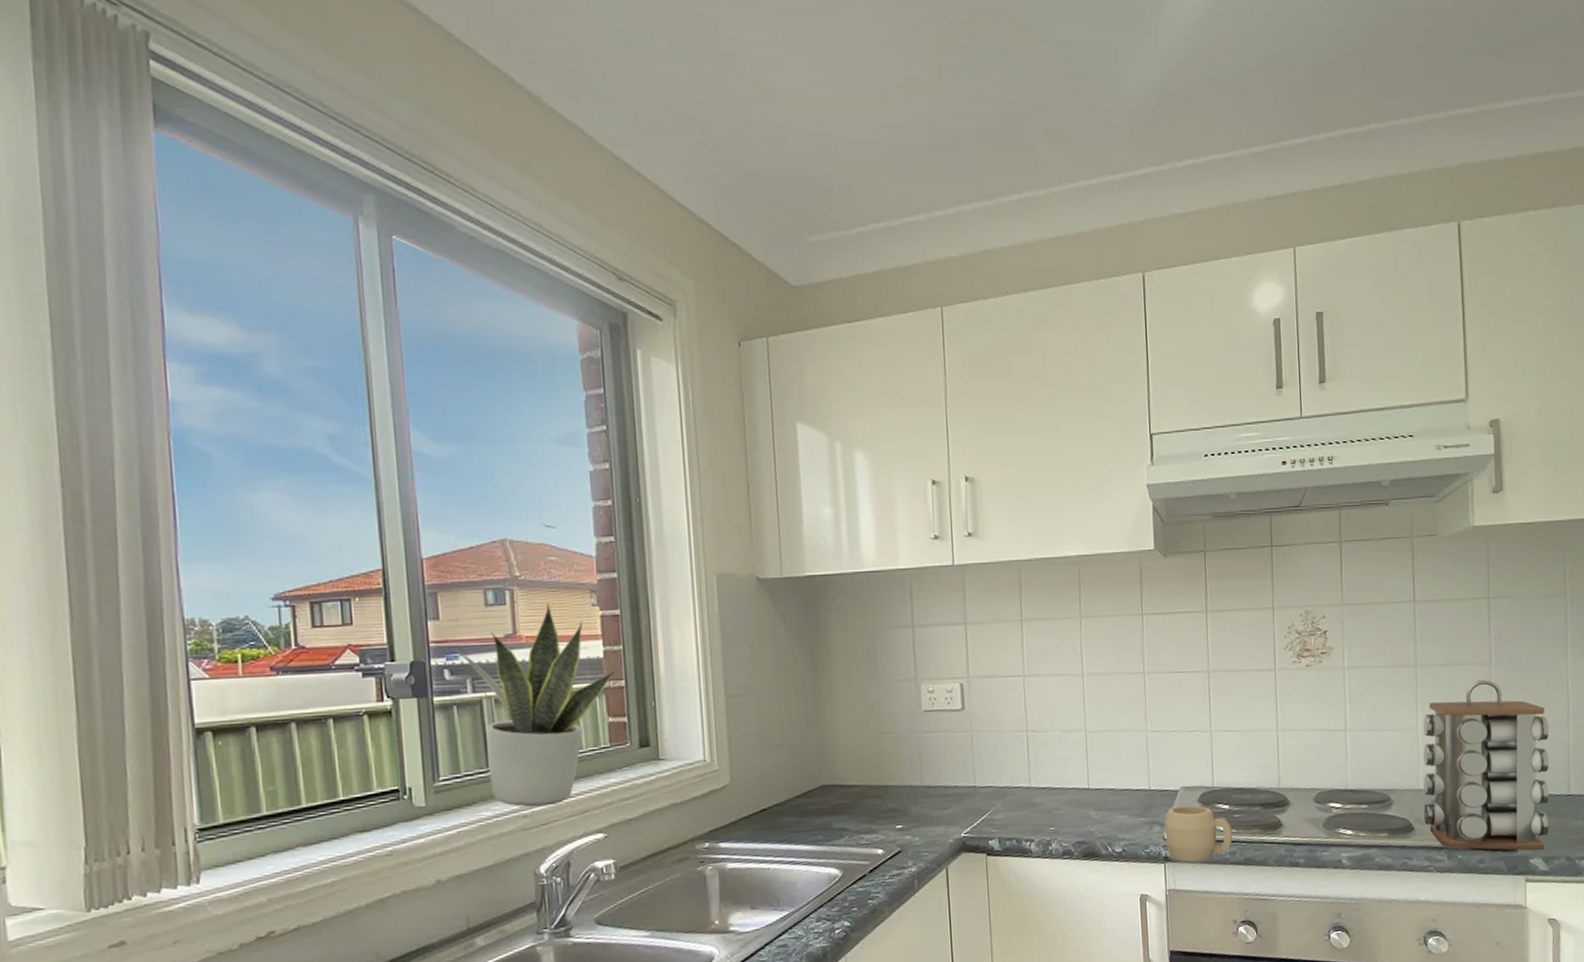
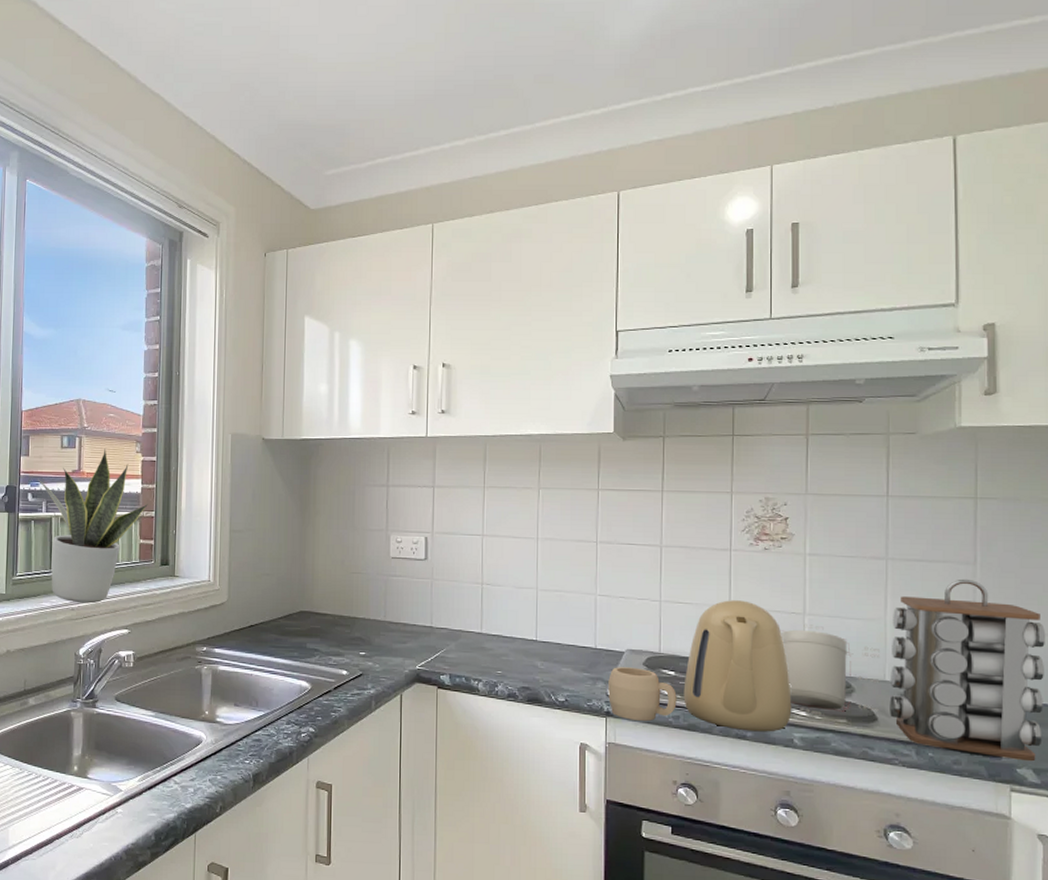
kettle: none [1238,722,1339,859] -> present [683,600,792,732]
canister: none [1325,739,1416,832] -> present [781,623,880,715]

